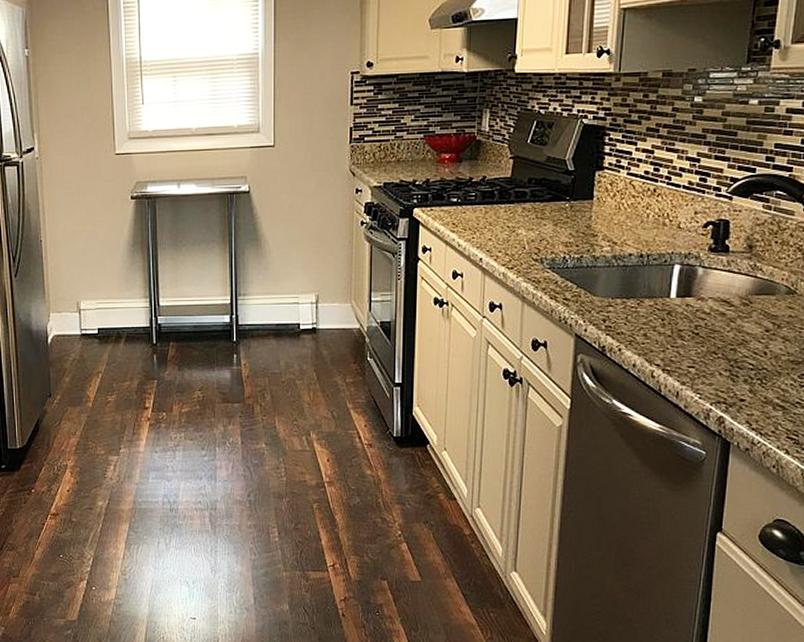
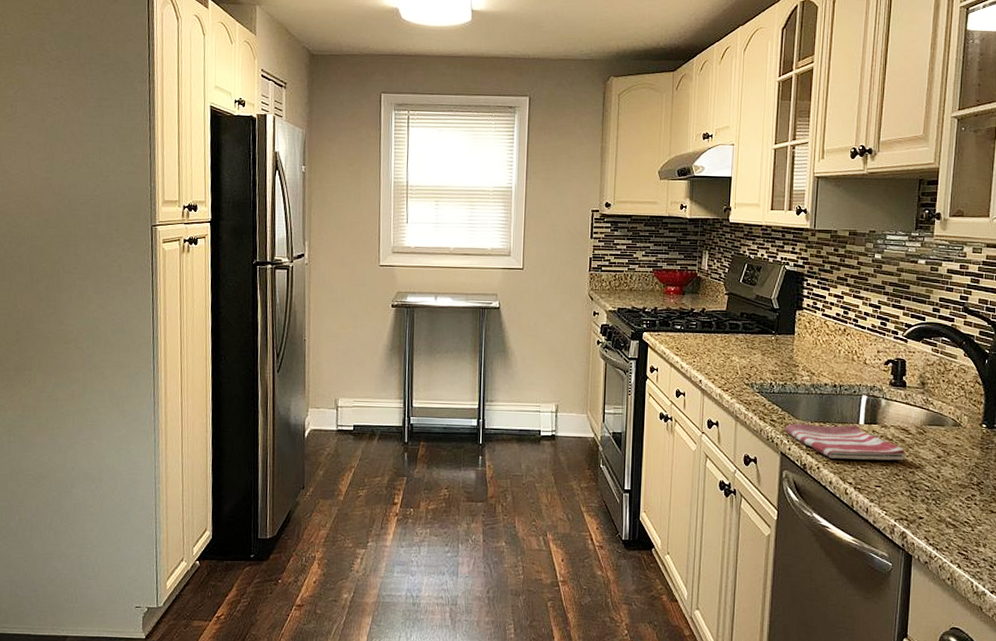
dish towel: none [580,298,726,338] -> present [785,423,906,461]

